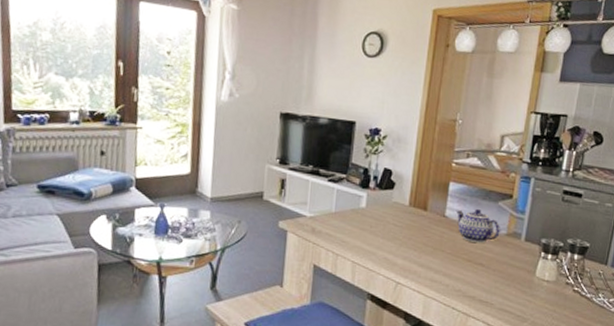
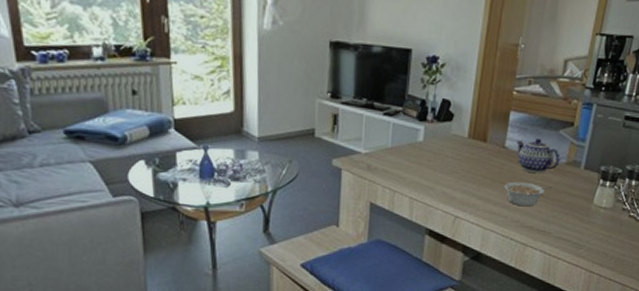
legume: none [445,250,493,276] -> present [504,181,553,207]

